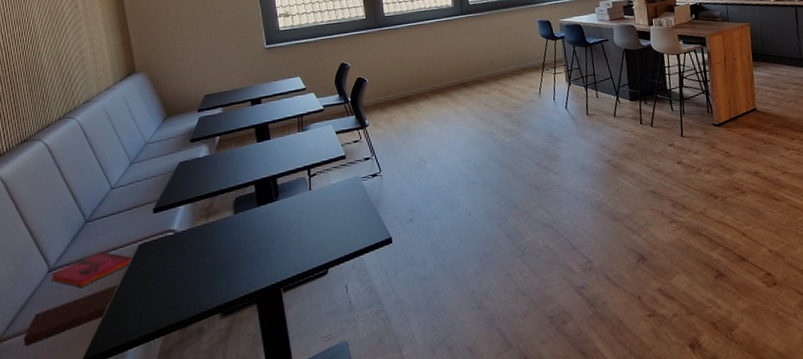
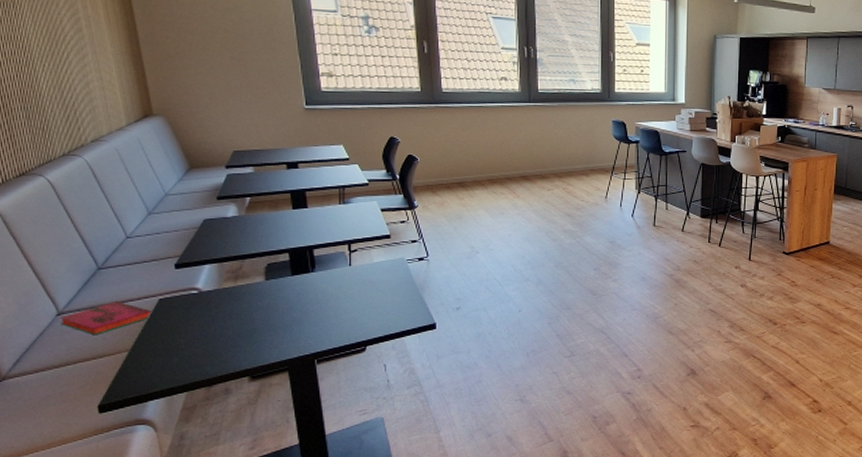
notebook: present [24,283,120,347] -> none [33,335,139,387]

